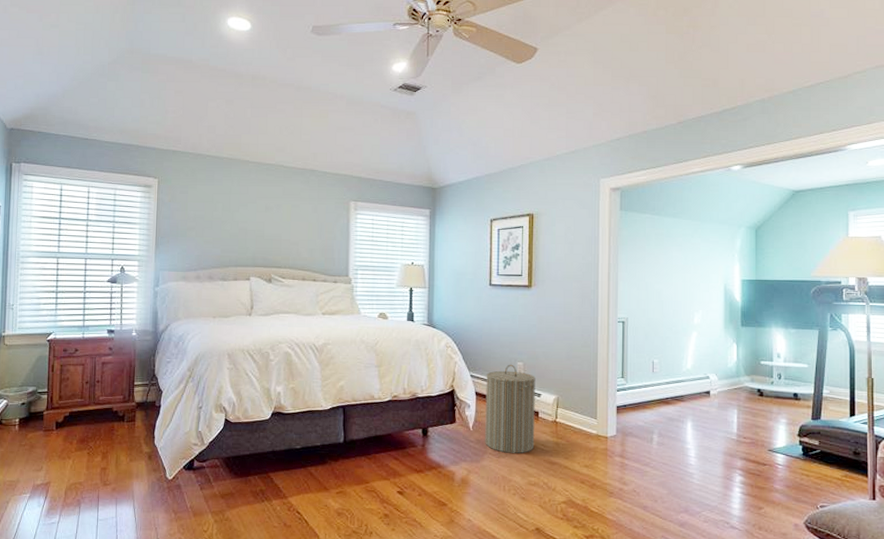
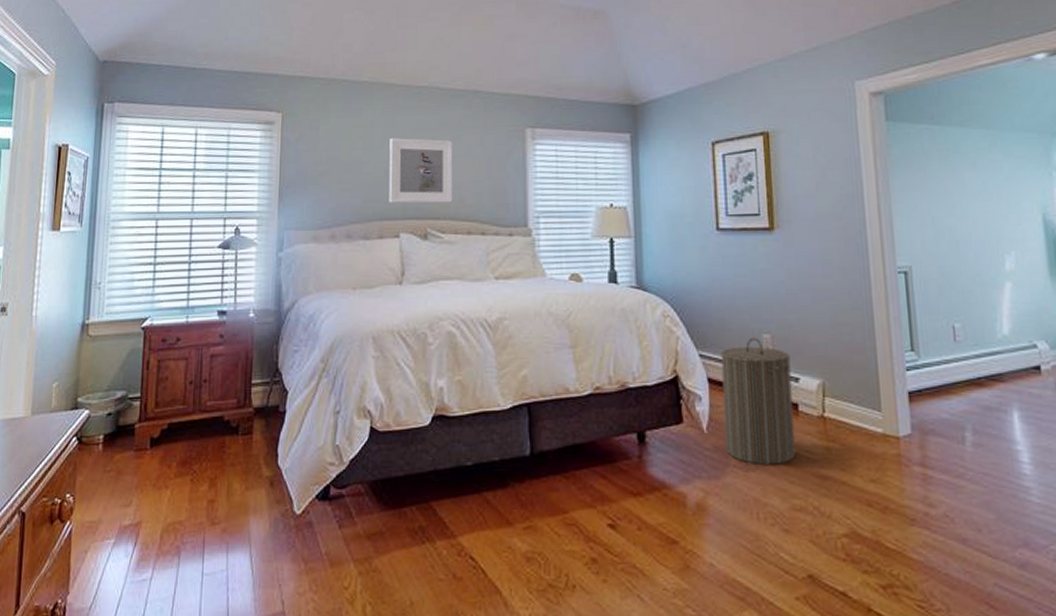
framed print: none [242,204,293,256] -> present [389,138,453,204]

